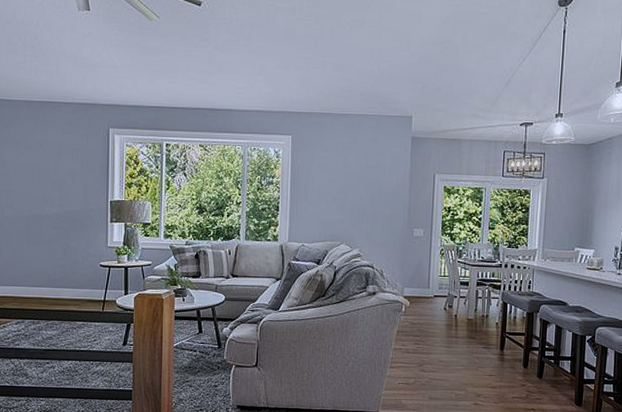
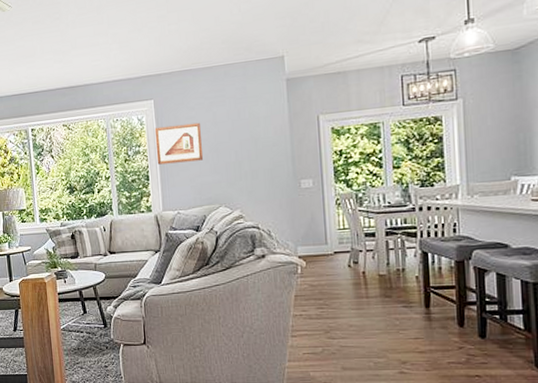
picture frame: none [288,162,333,199] -> present [154,122,204,165]

